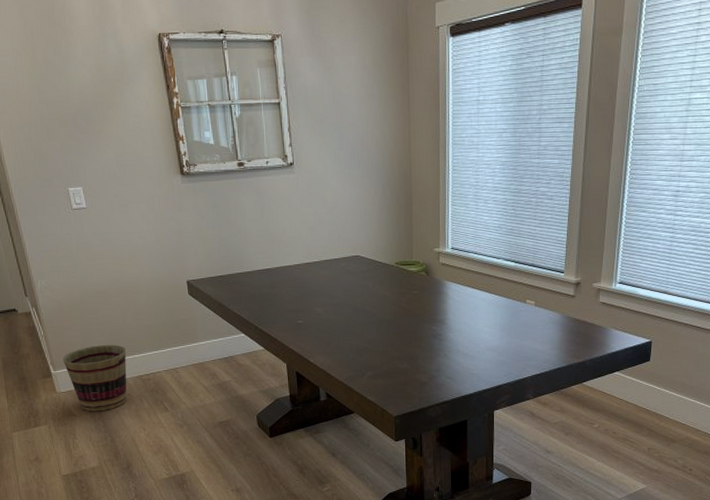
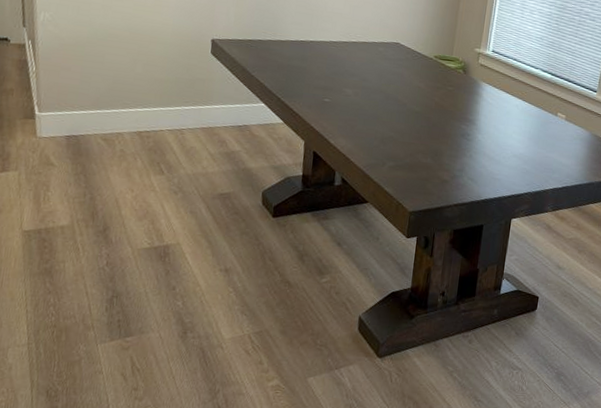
basket: present [62,345,127,412] -> none [52,91,129,165]

